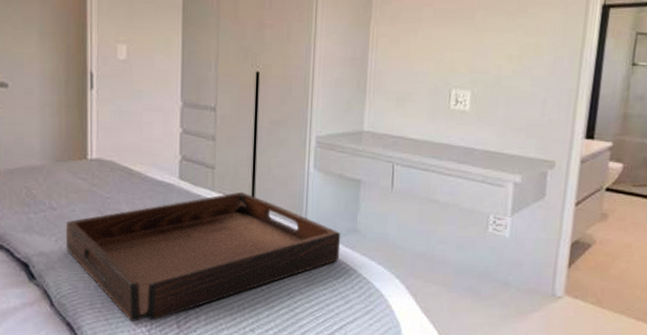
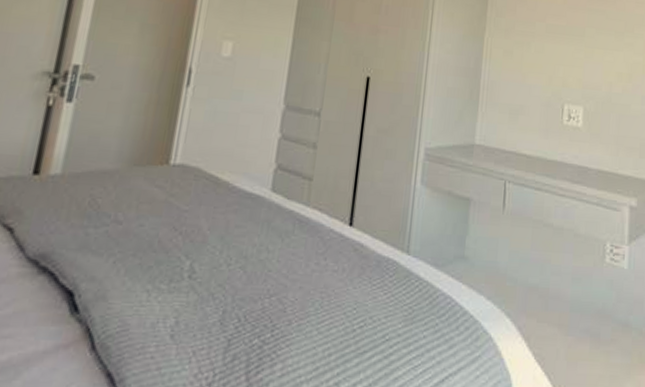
serving tray: present [65,191,341,322] -> none [124,208,447,373]

